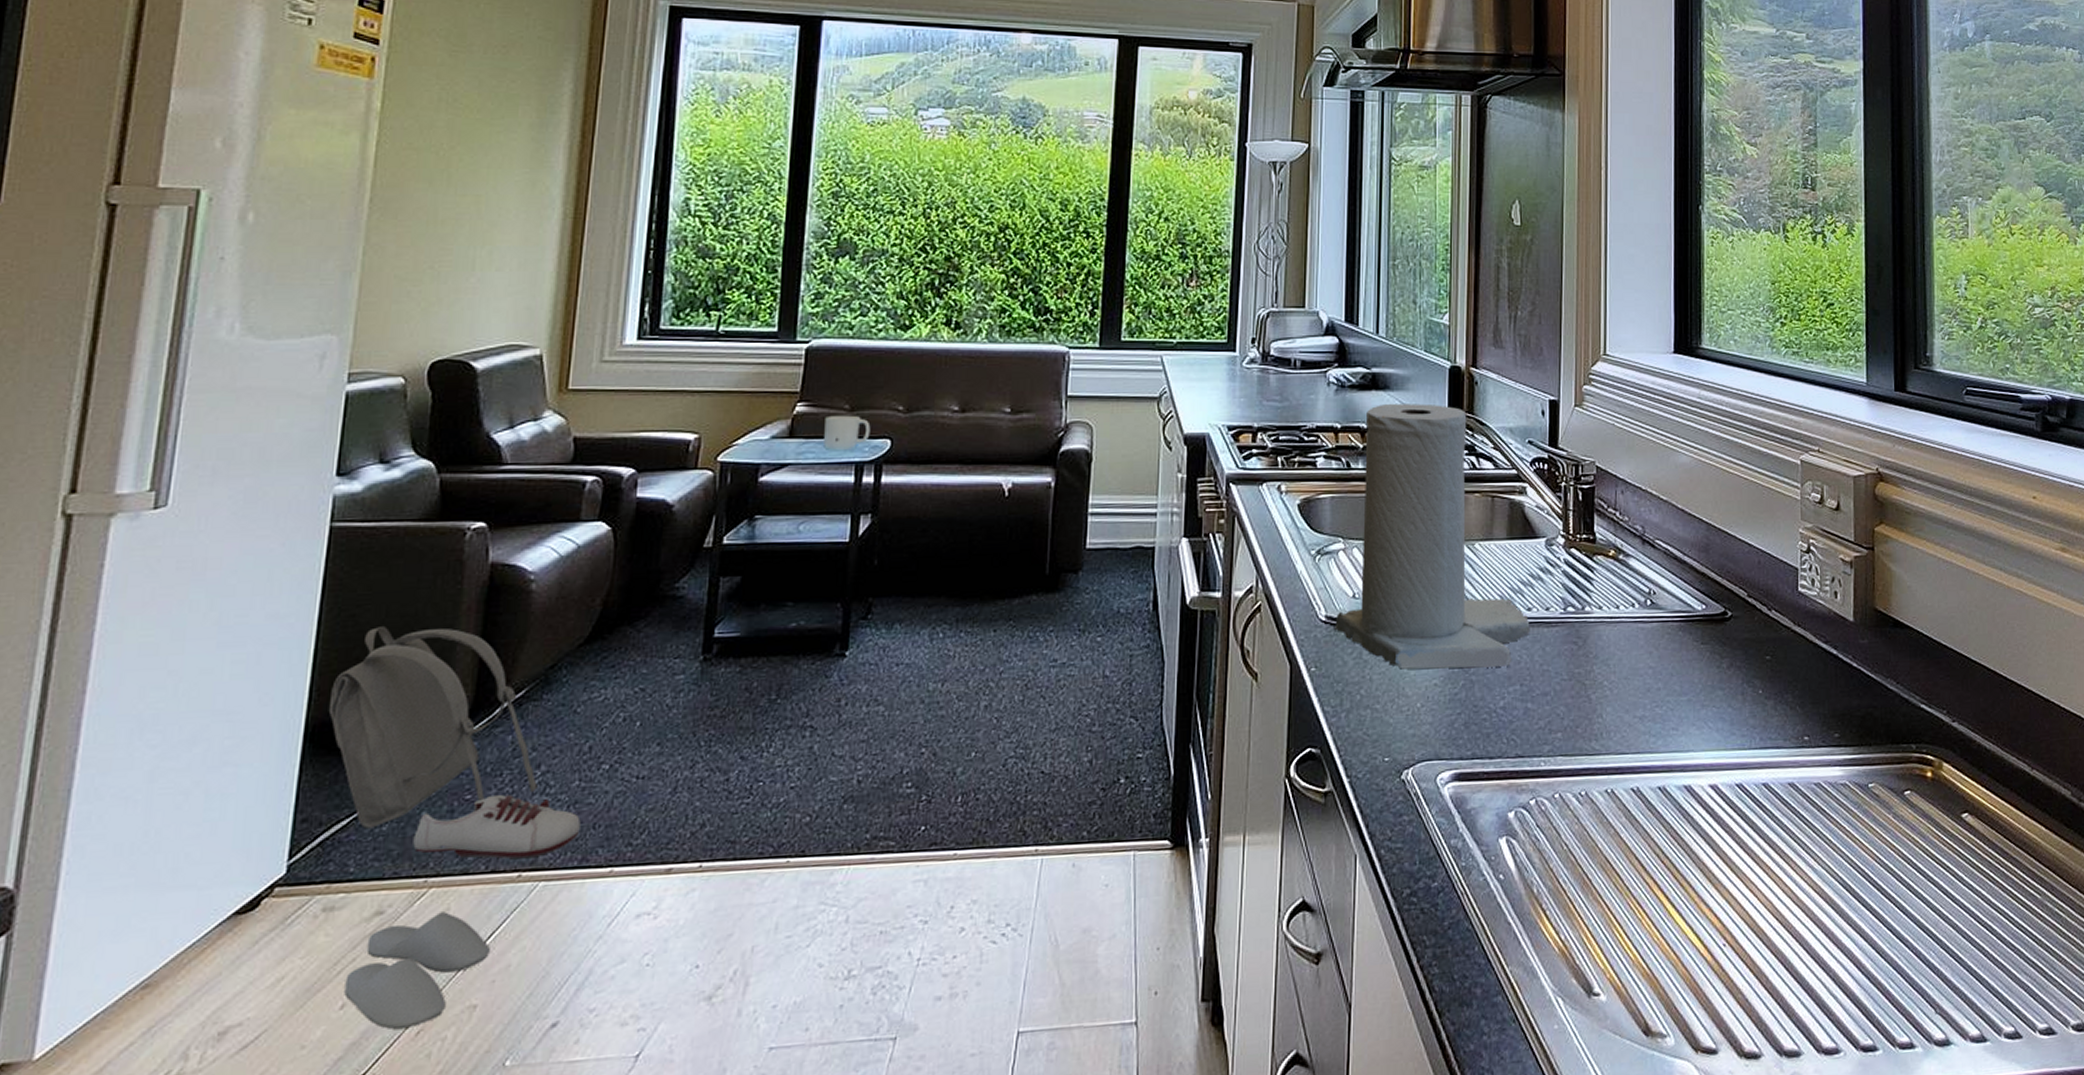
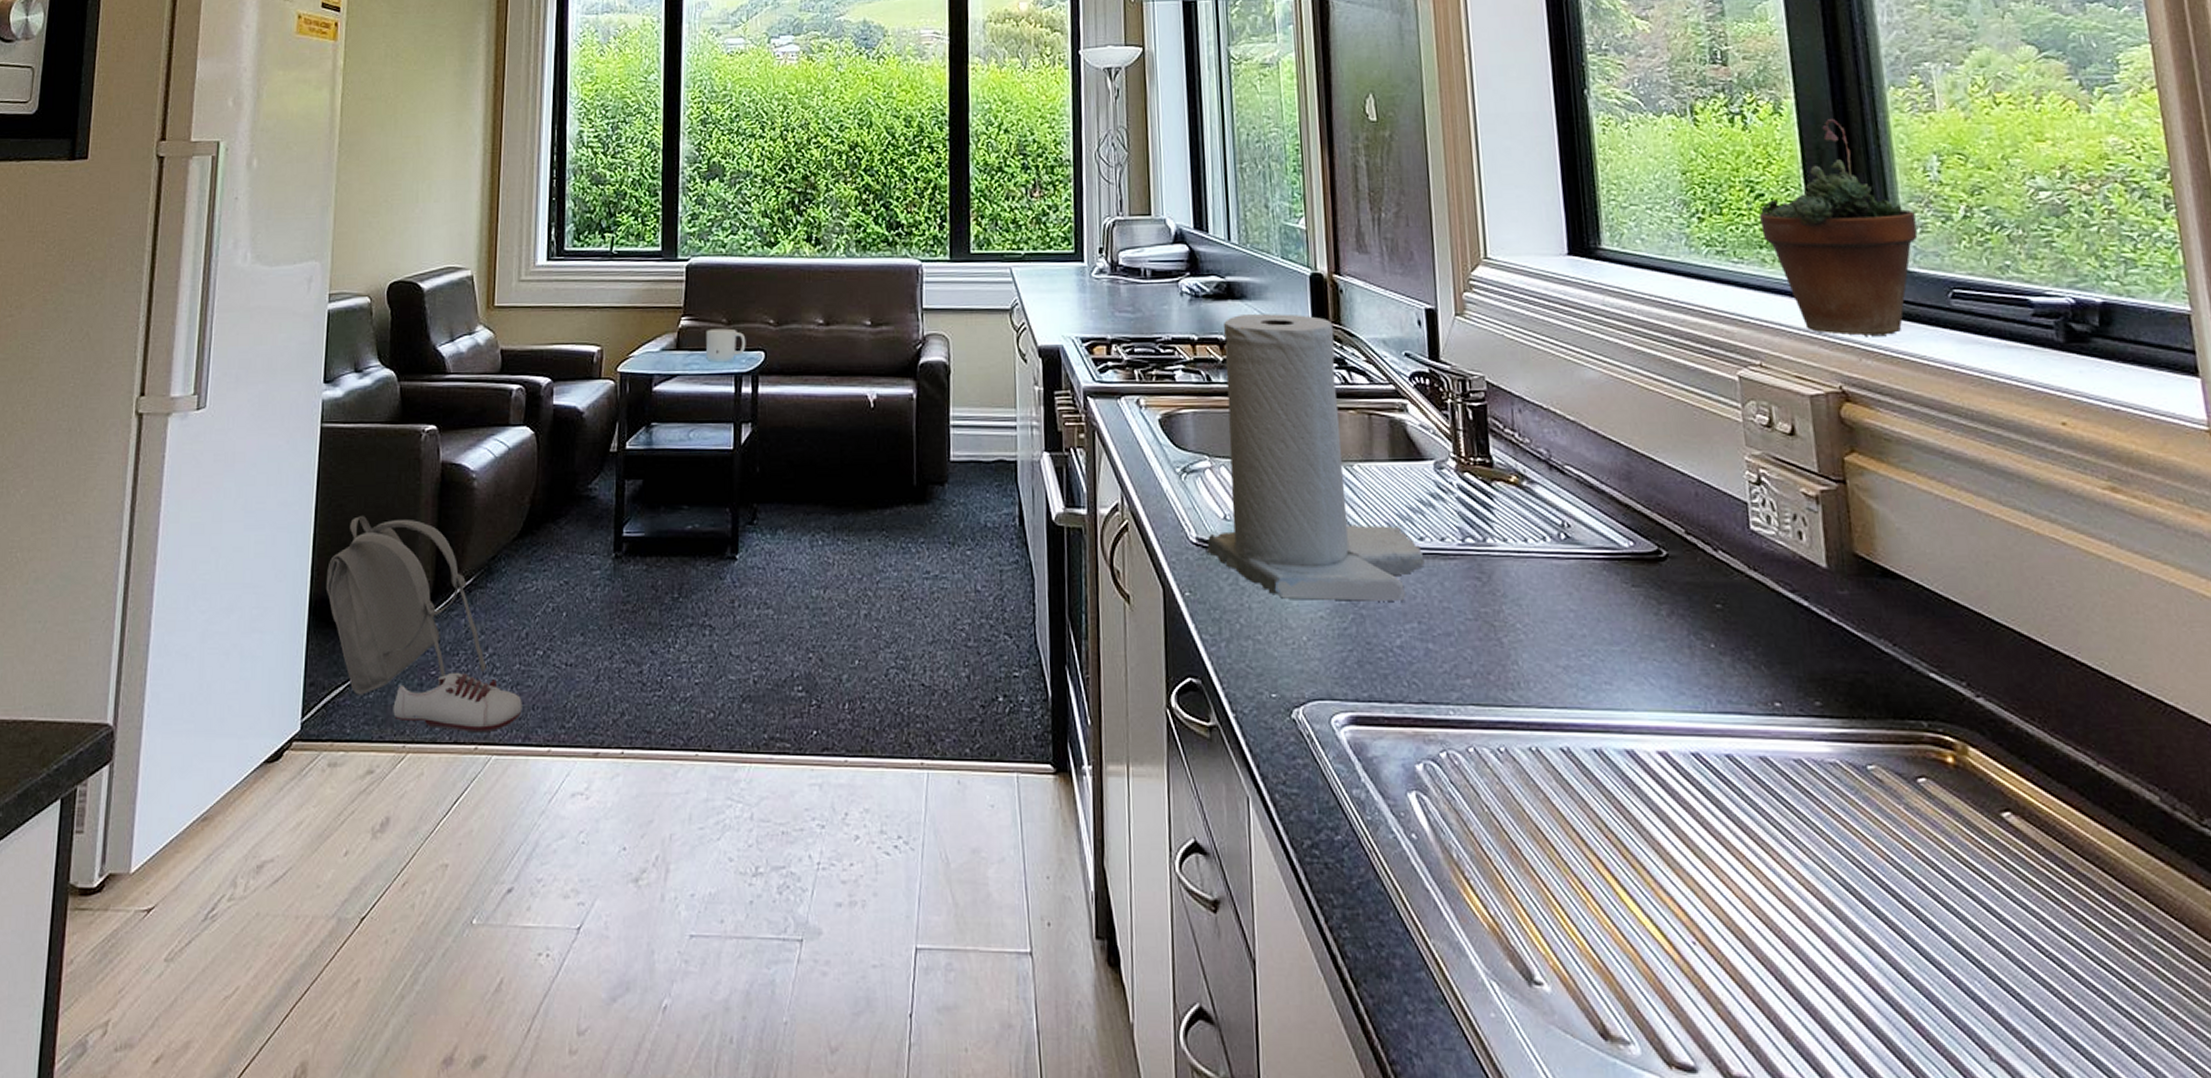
slippers: present [344,912,491,1030] -> none [347,776,457,880]
succulent plant: none [1828,241,1945,426] -> present [1759,119,1918,336]

